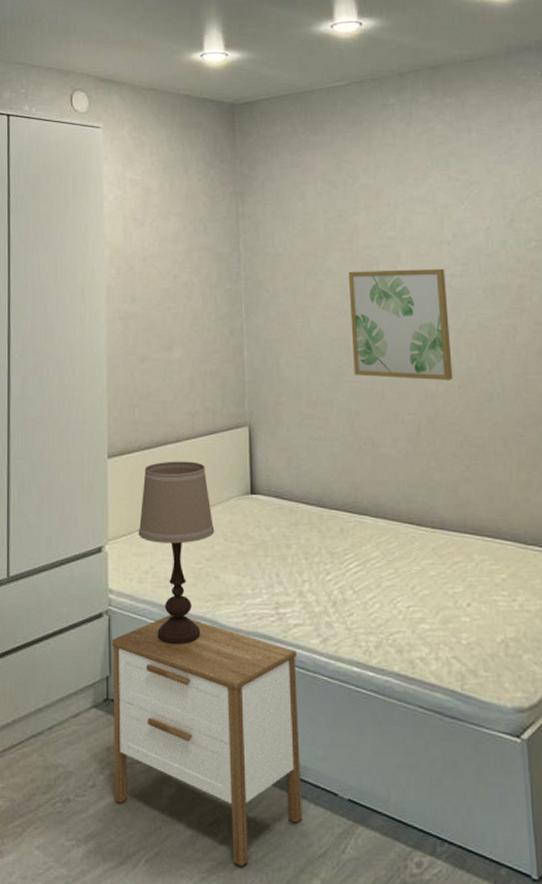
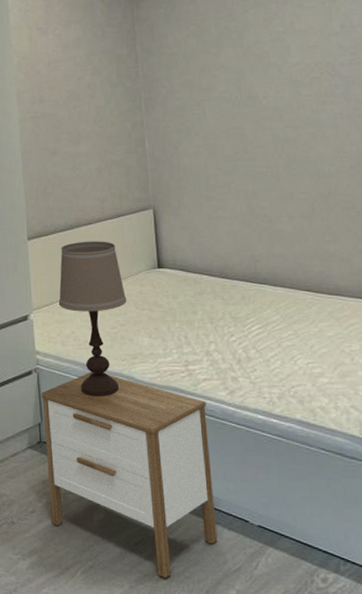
wall art: present [348,269,453,380] -> none [240,59,345,162]

